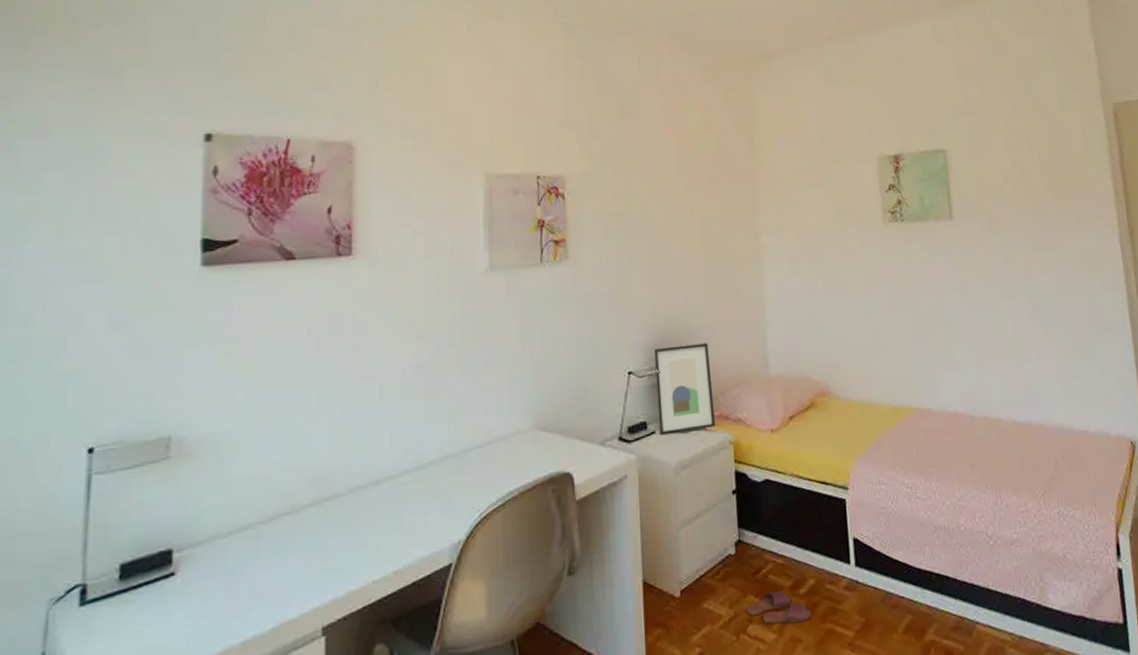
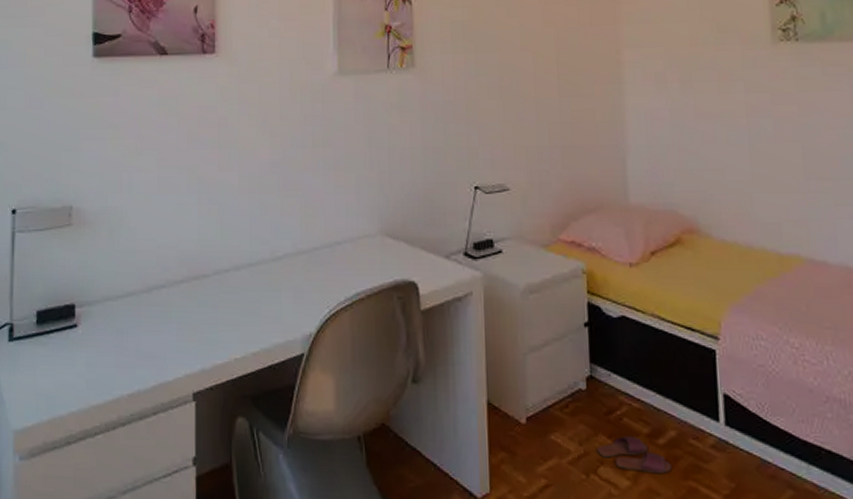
picture frame: present [653,342,715,436] -> none [501,162,567,256]

